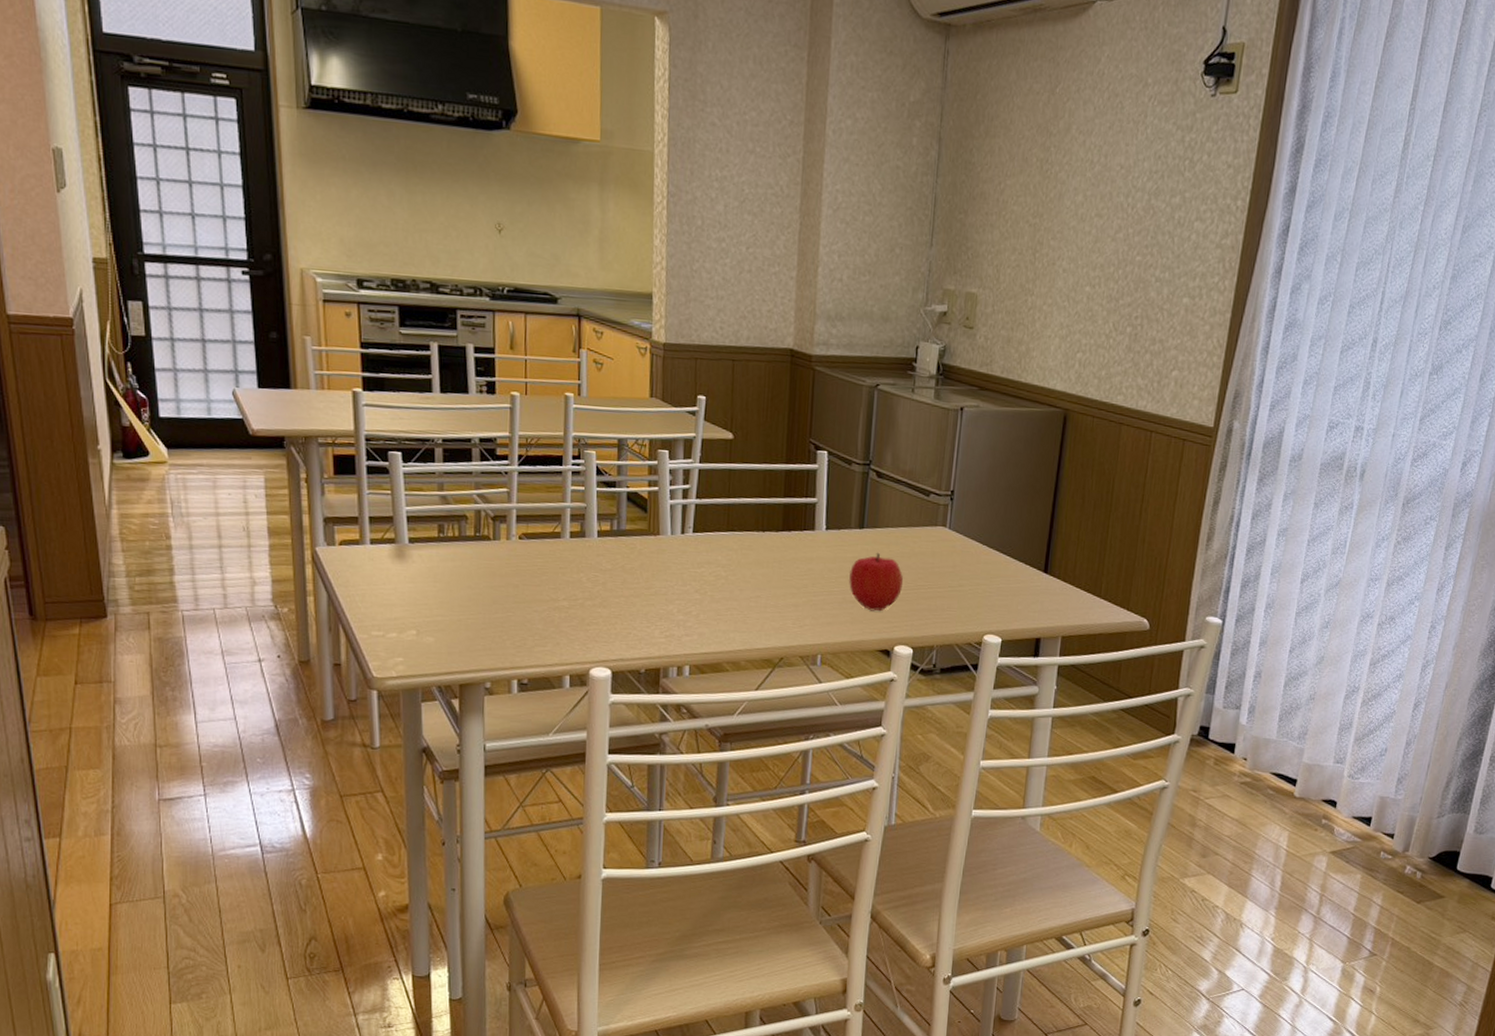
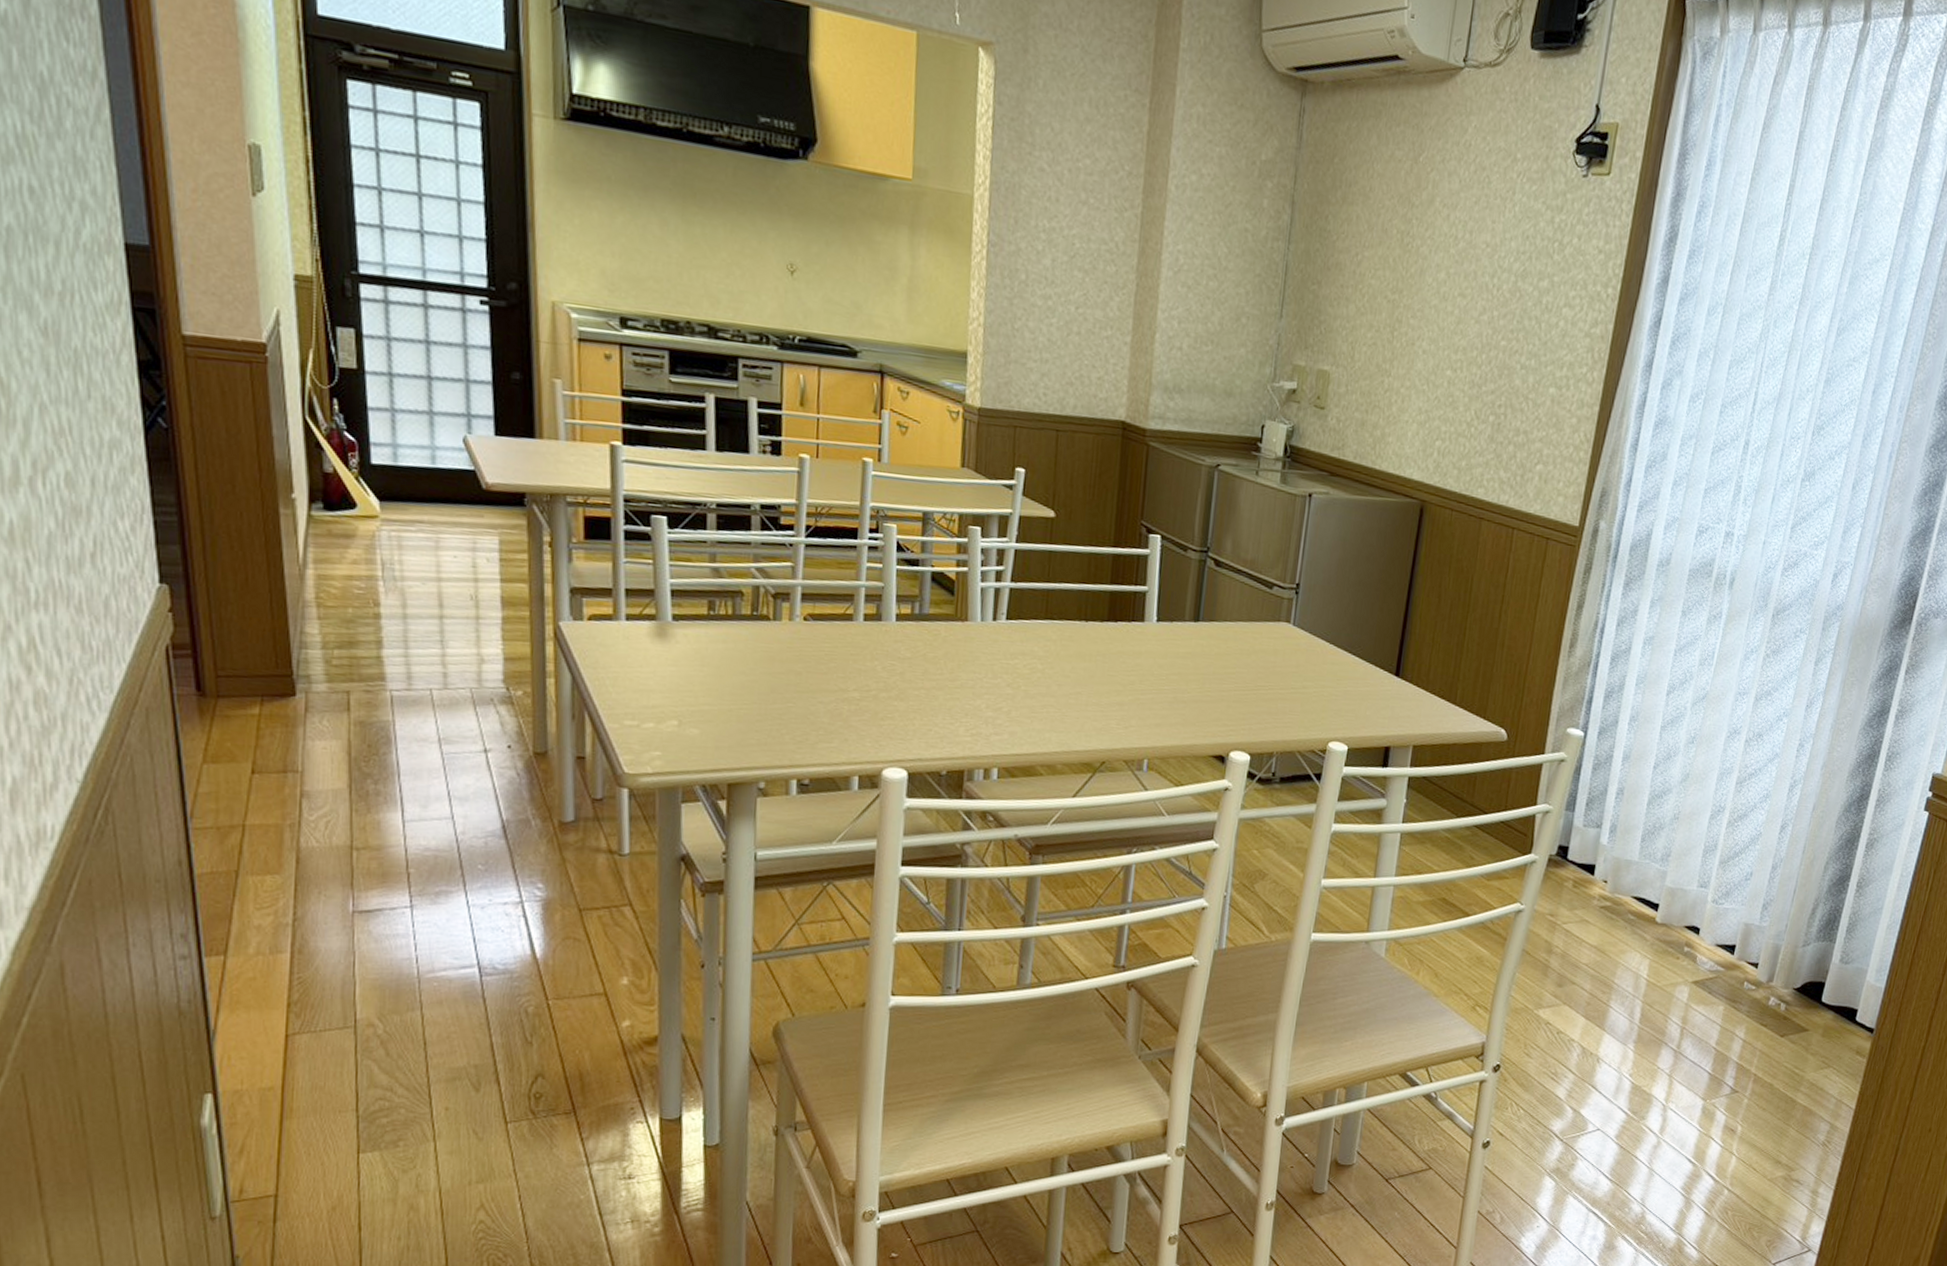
fruit: present [849,552,903,611] -> none [1181,648,1241,713]

